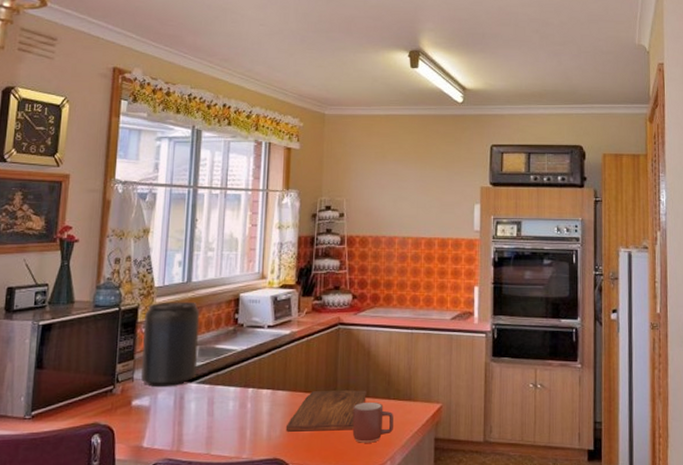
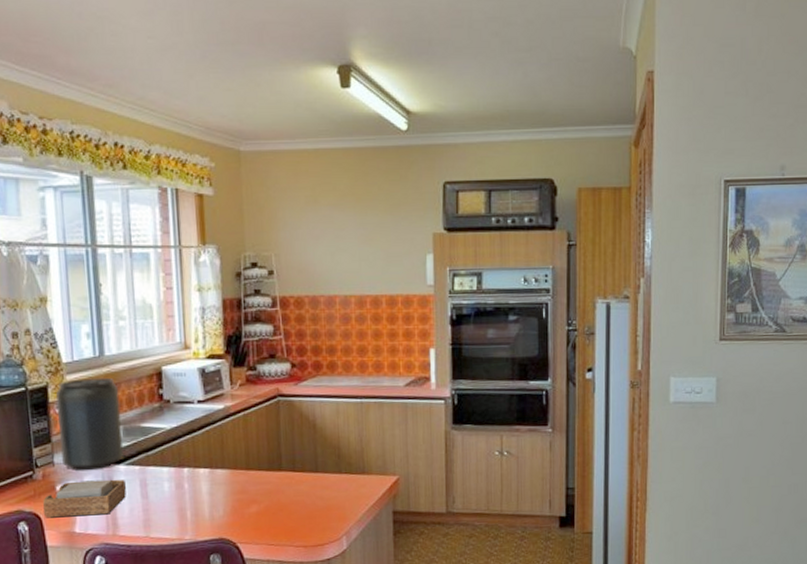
napkin holder: none [116,396,196,432] -> present [43,479,127,518]
cutting board: present [285,390,367,432] -> none [229,465,315,511]
mug: present [352,401,393,443] -> none [301,476,347,519]

